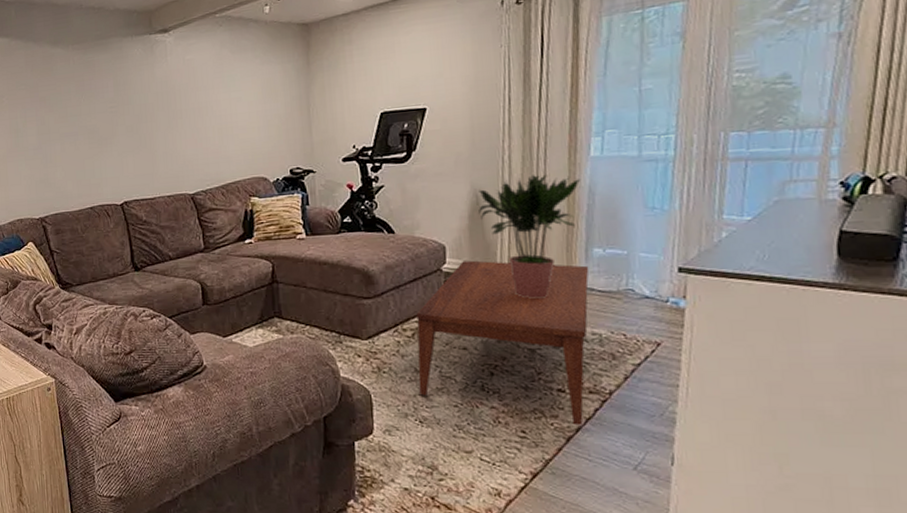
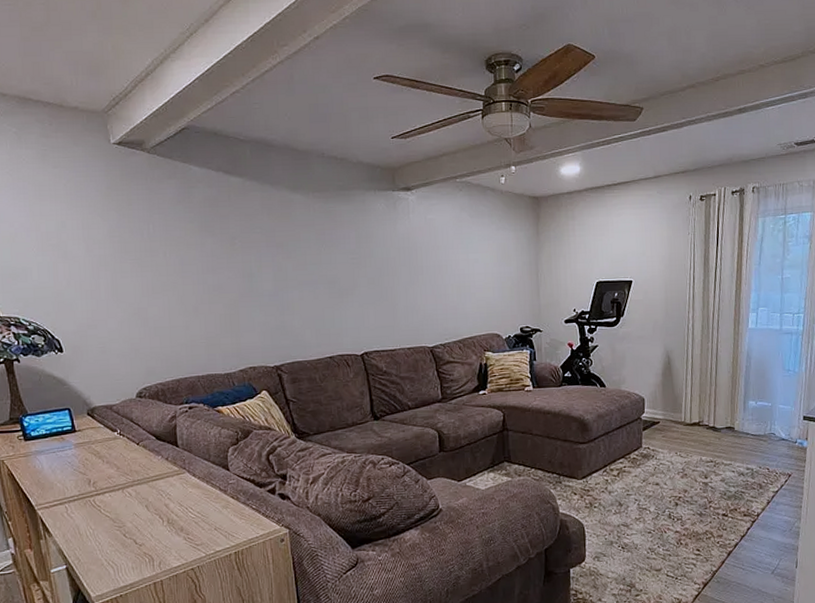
coffee table: present [416,260,589,425] -> none [621,410,746,542]
potted plant: present [479,174,581,300] -> none [670,341,742,442]

